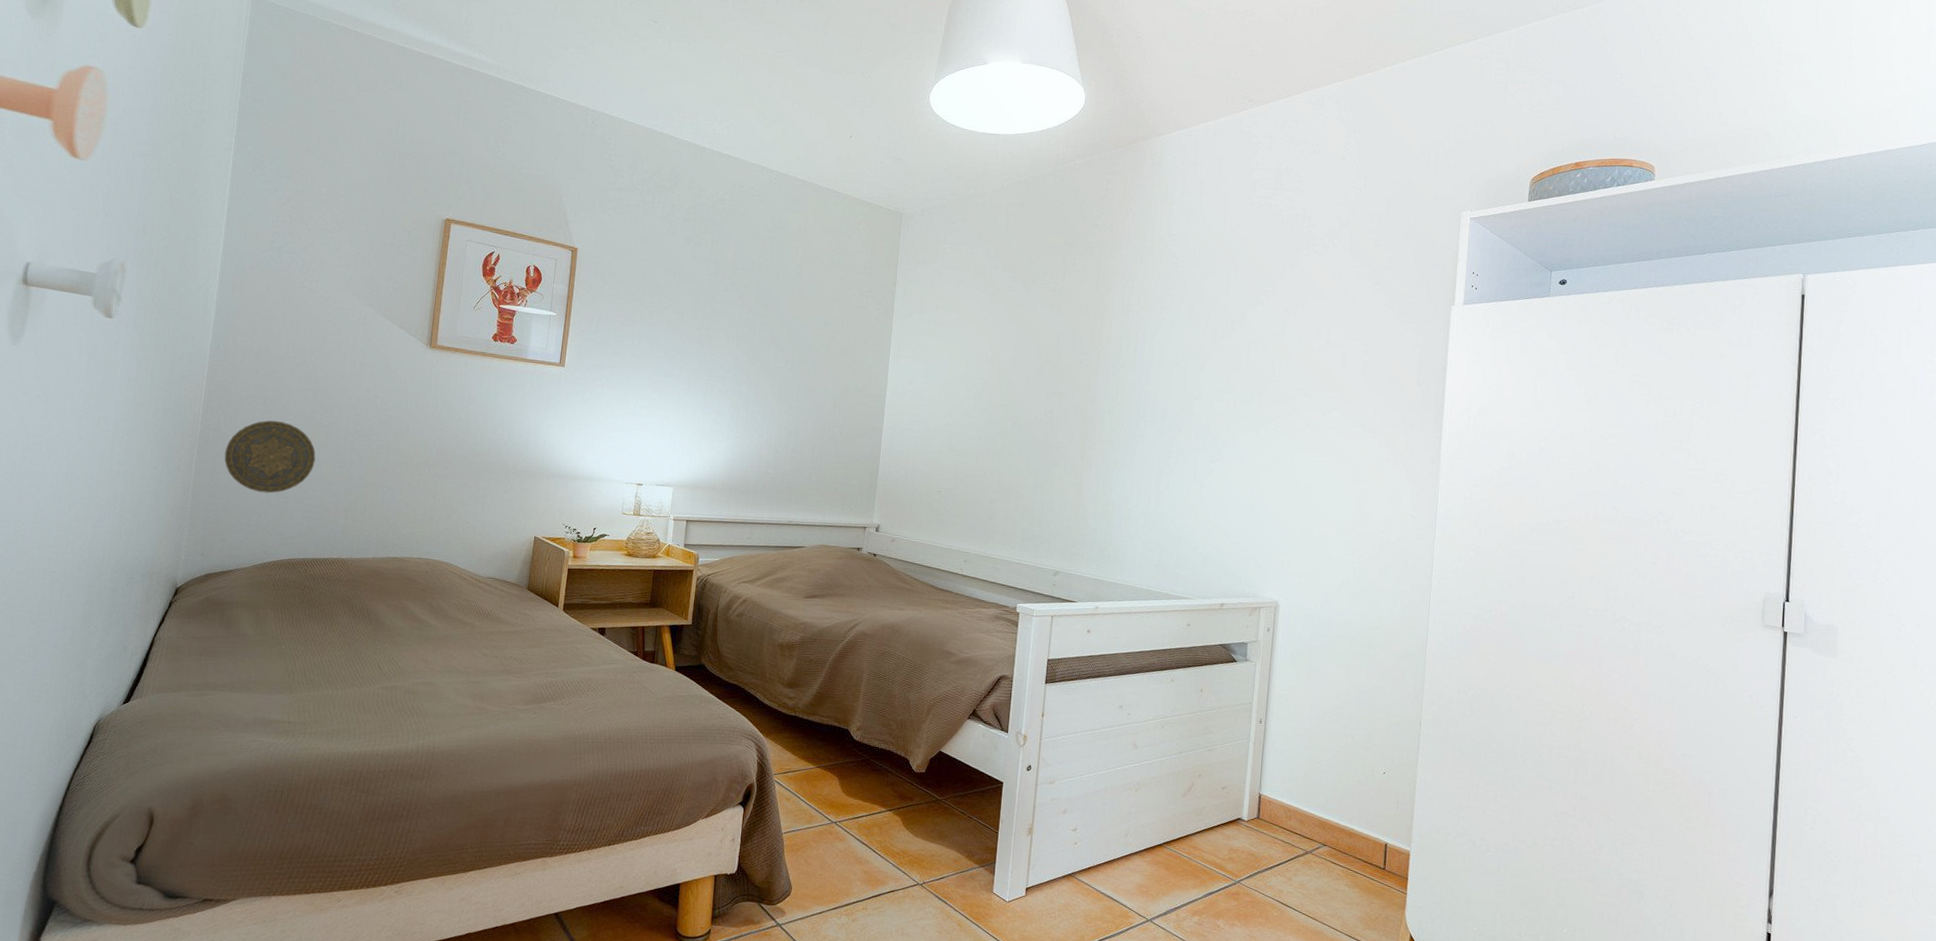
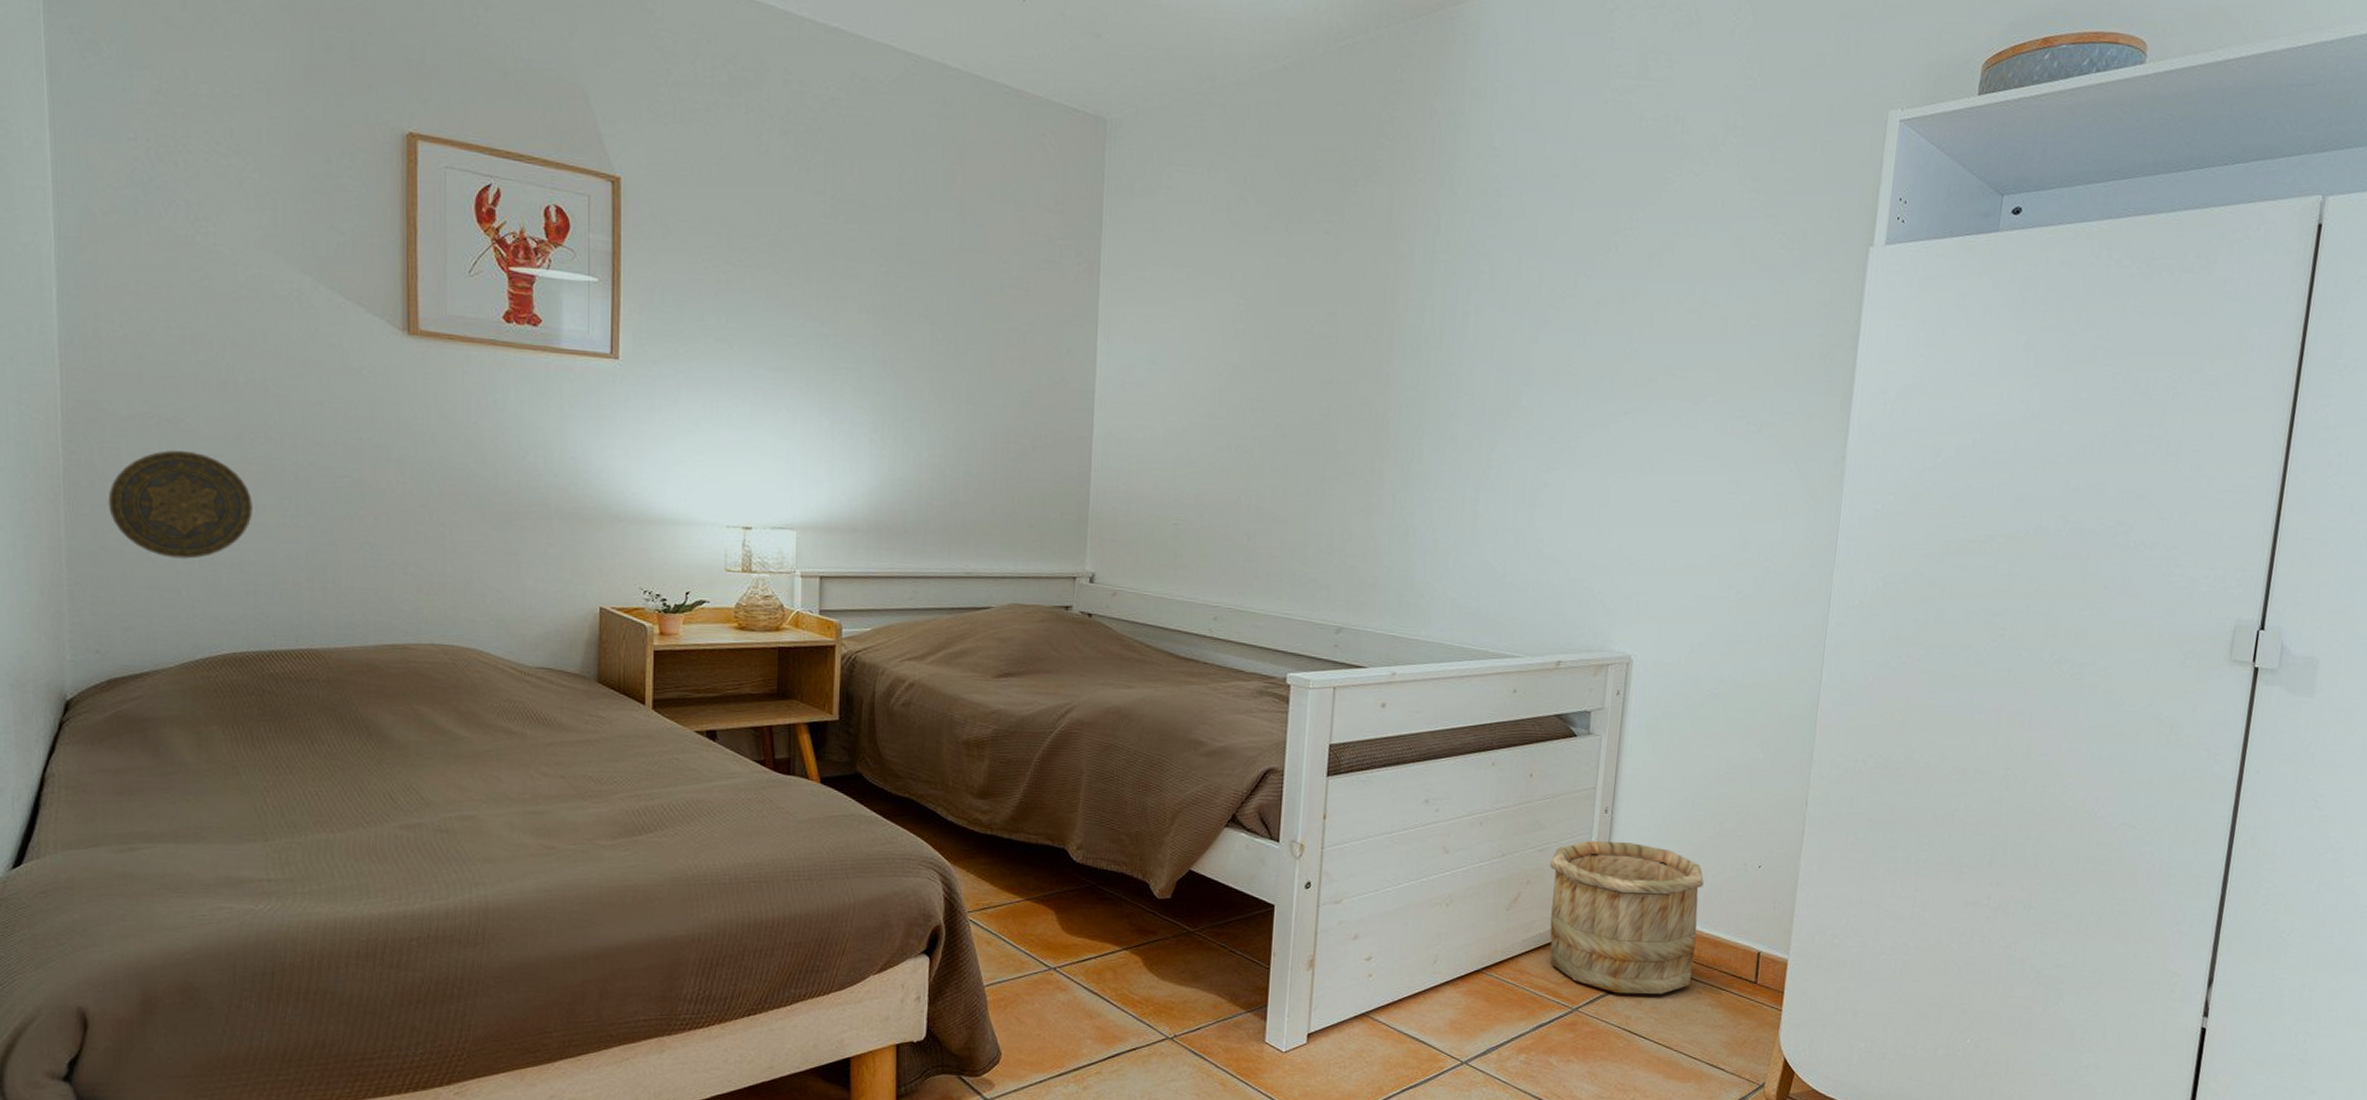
wooden bucket: none [1216,745,1340,874] -> present [1549,841,1704,995]

